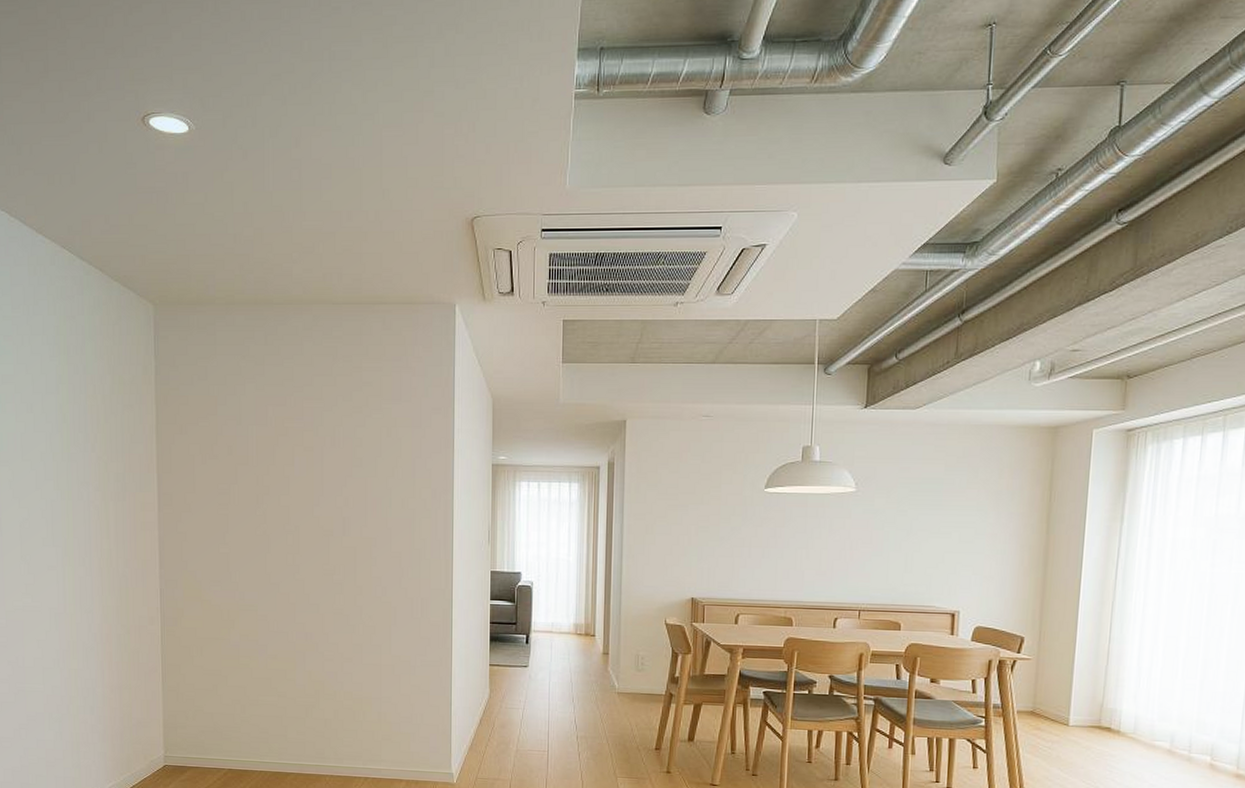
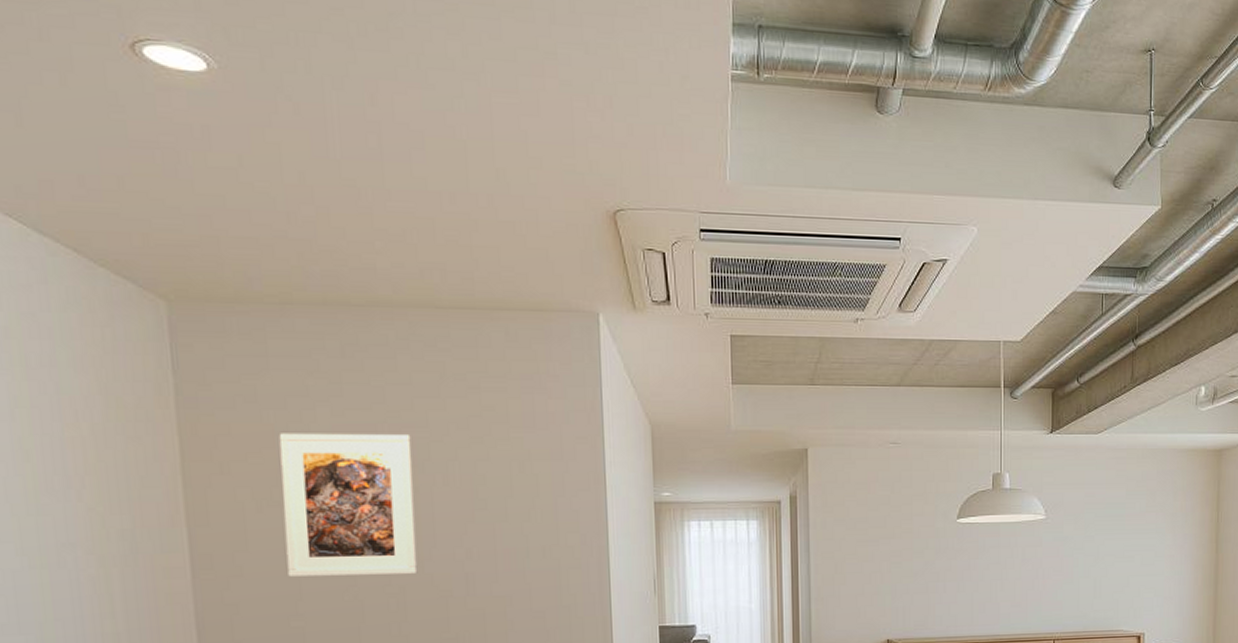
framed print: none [219,403,310,516] -> present [279,433,418,577]

